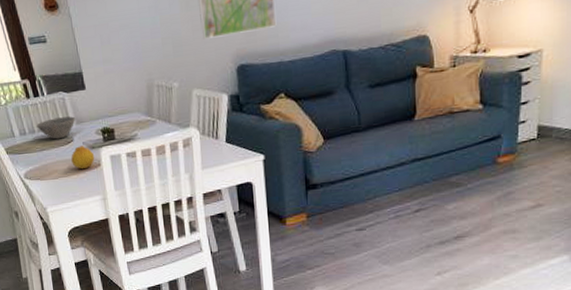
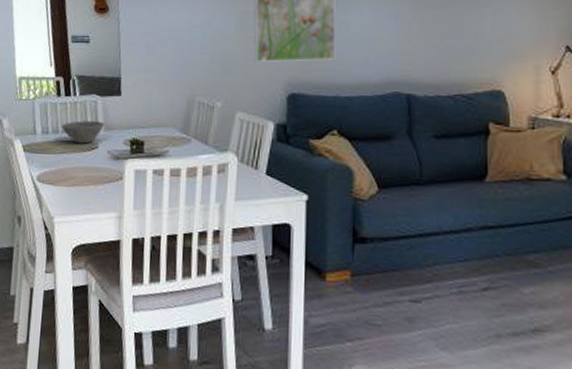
fruit: present [71,146,95,170] -> none [91,154,118,181]

